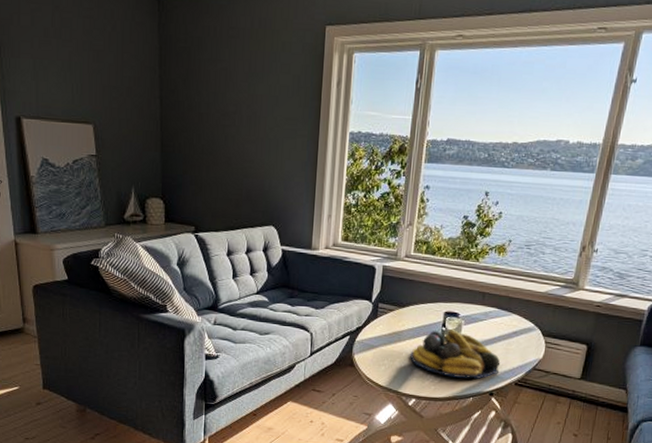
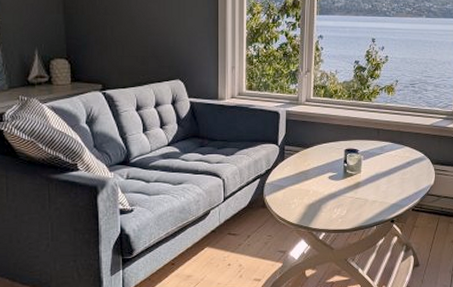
fruit bowl: present [409,329,501,379] -> none [316,165,398,209]

